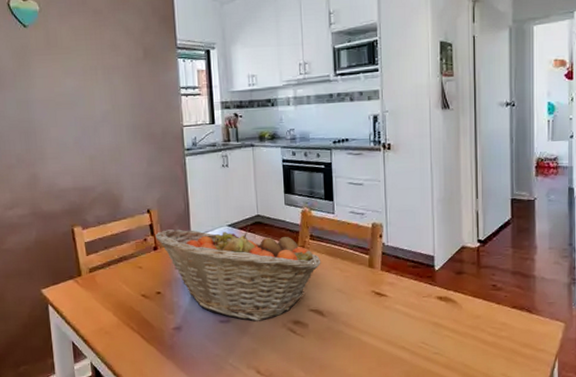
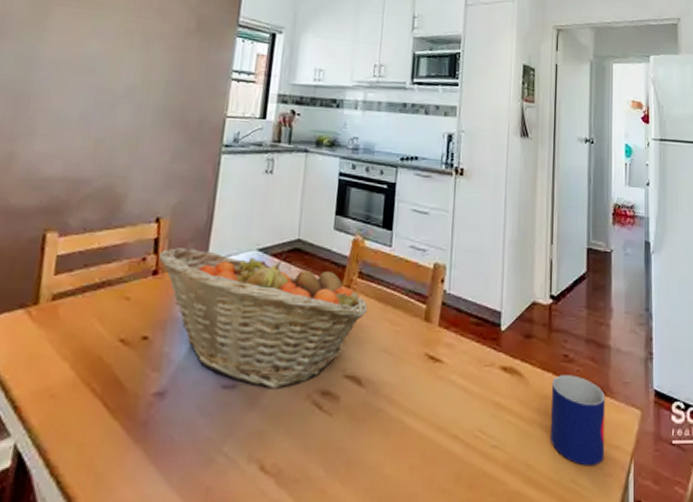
mug: none [483,300,532,365] -> present [551,375,606,466]

